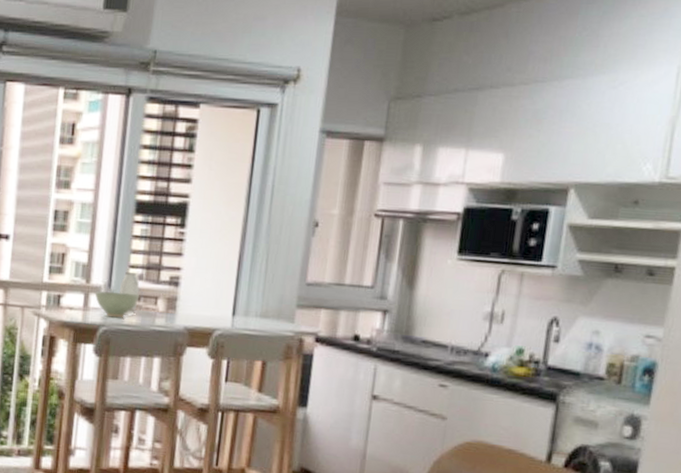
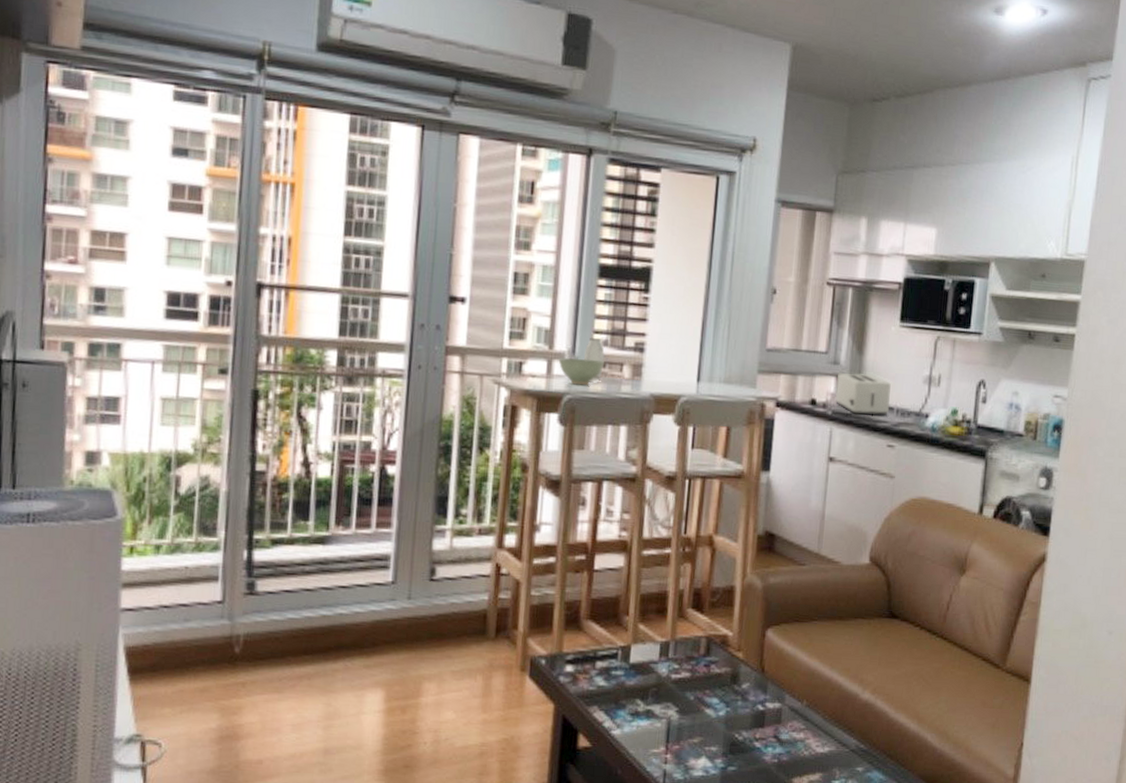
toaster: none [381,308,445,355] -> present [835,373,891,417]

